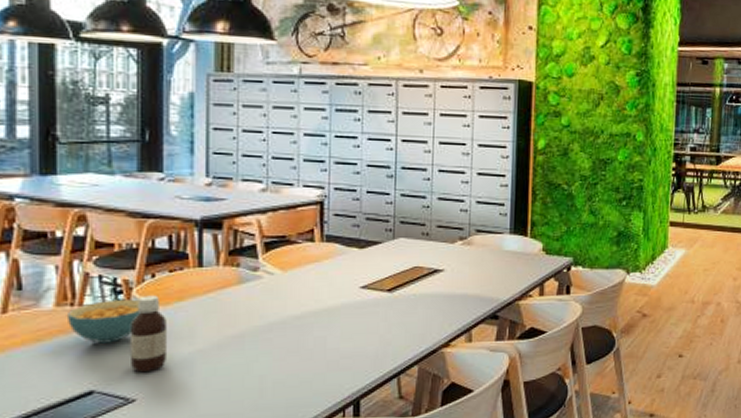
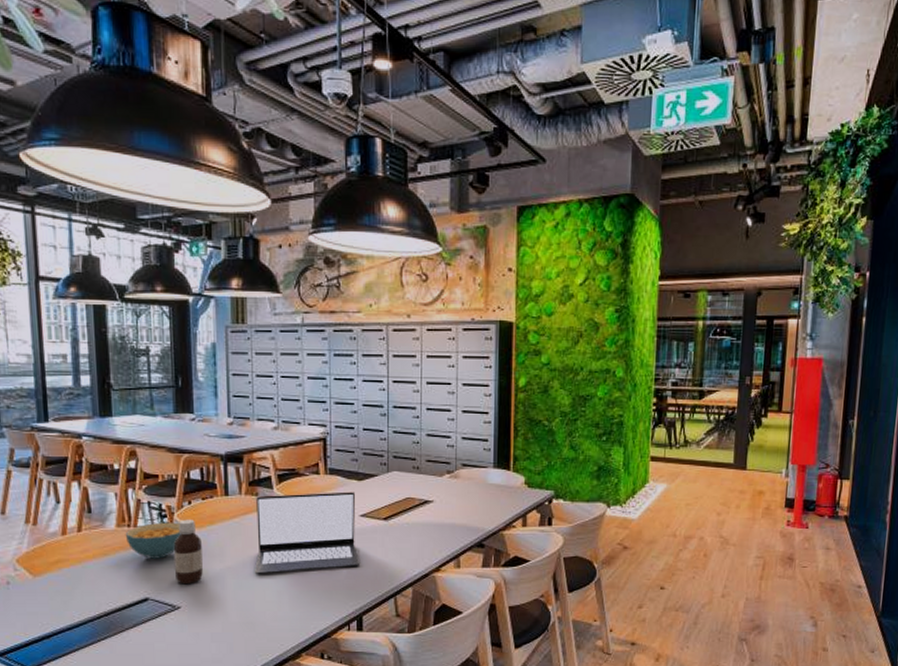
laptop: none [231,261,358,357] -> present [254,491,359,574]

